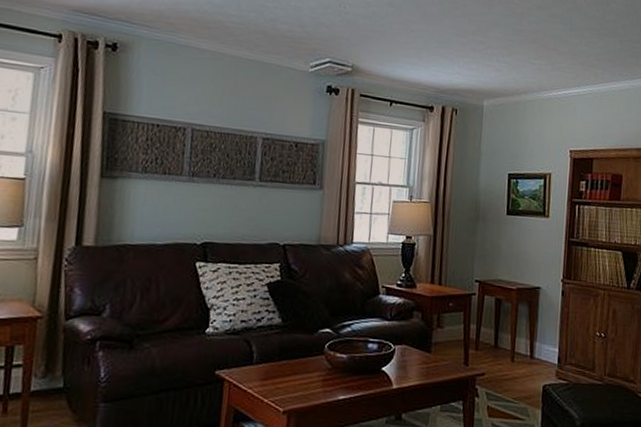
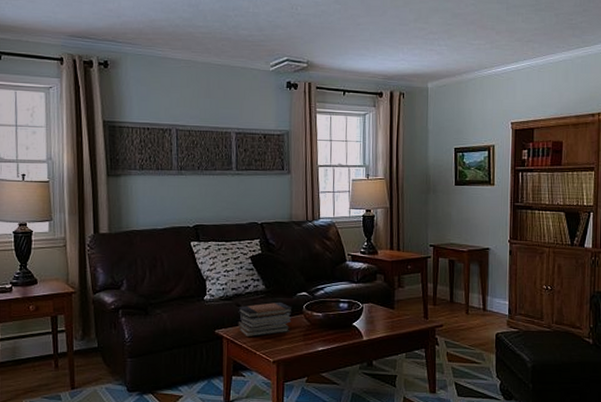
book stack: none [244,339,312,381] -> present [238,301,292,338]

